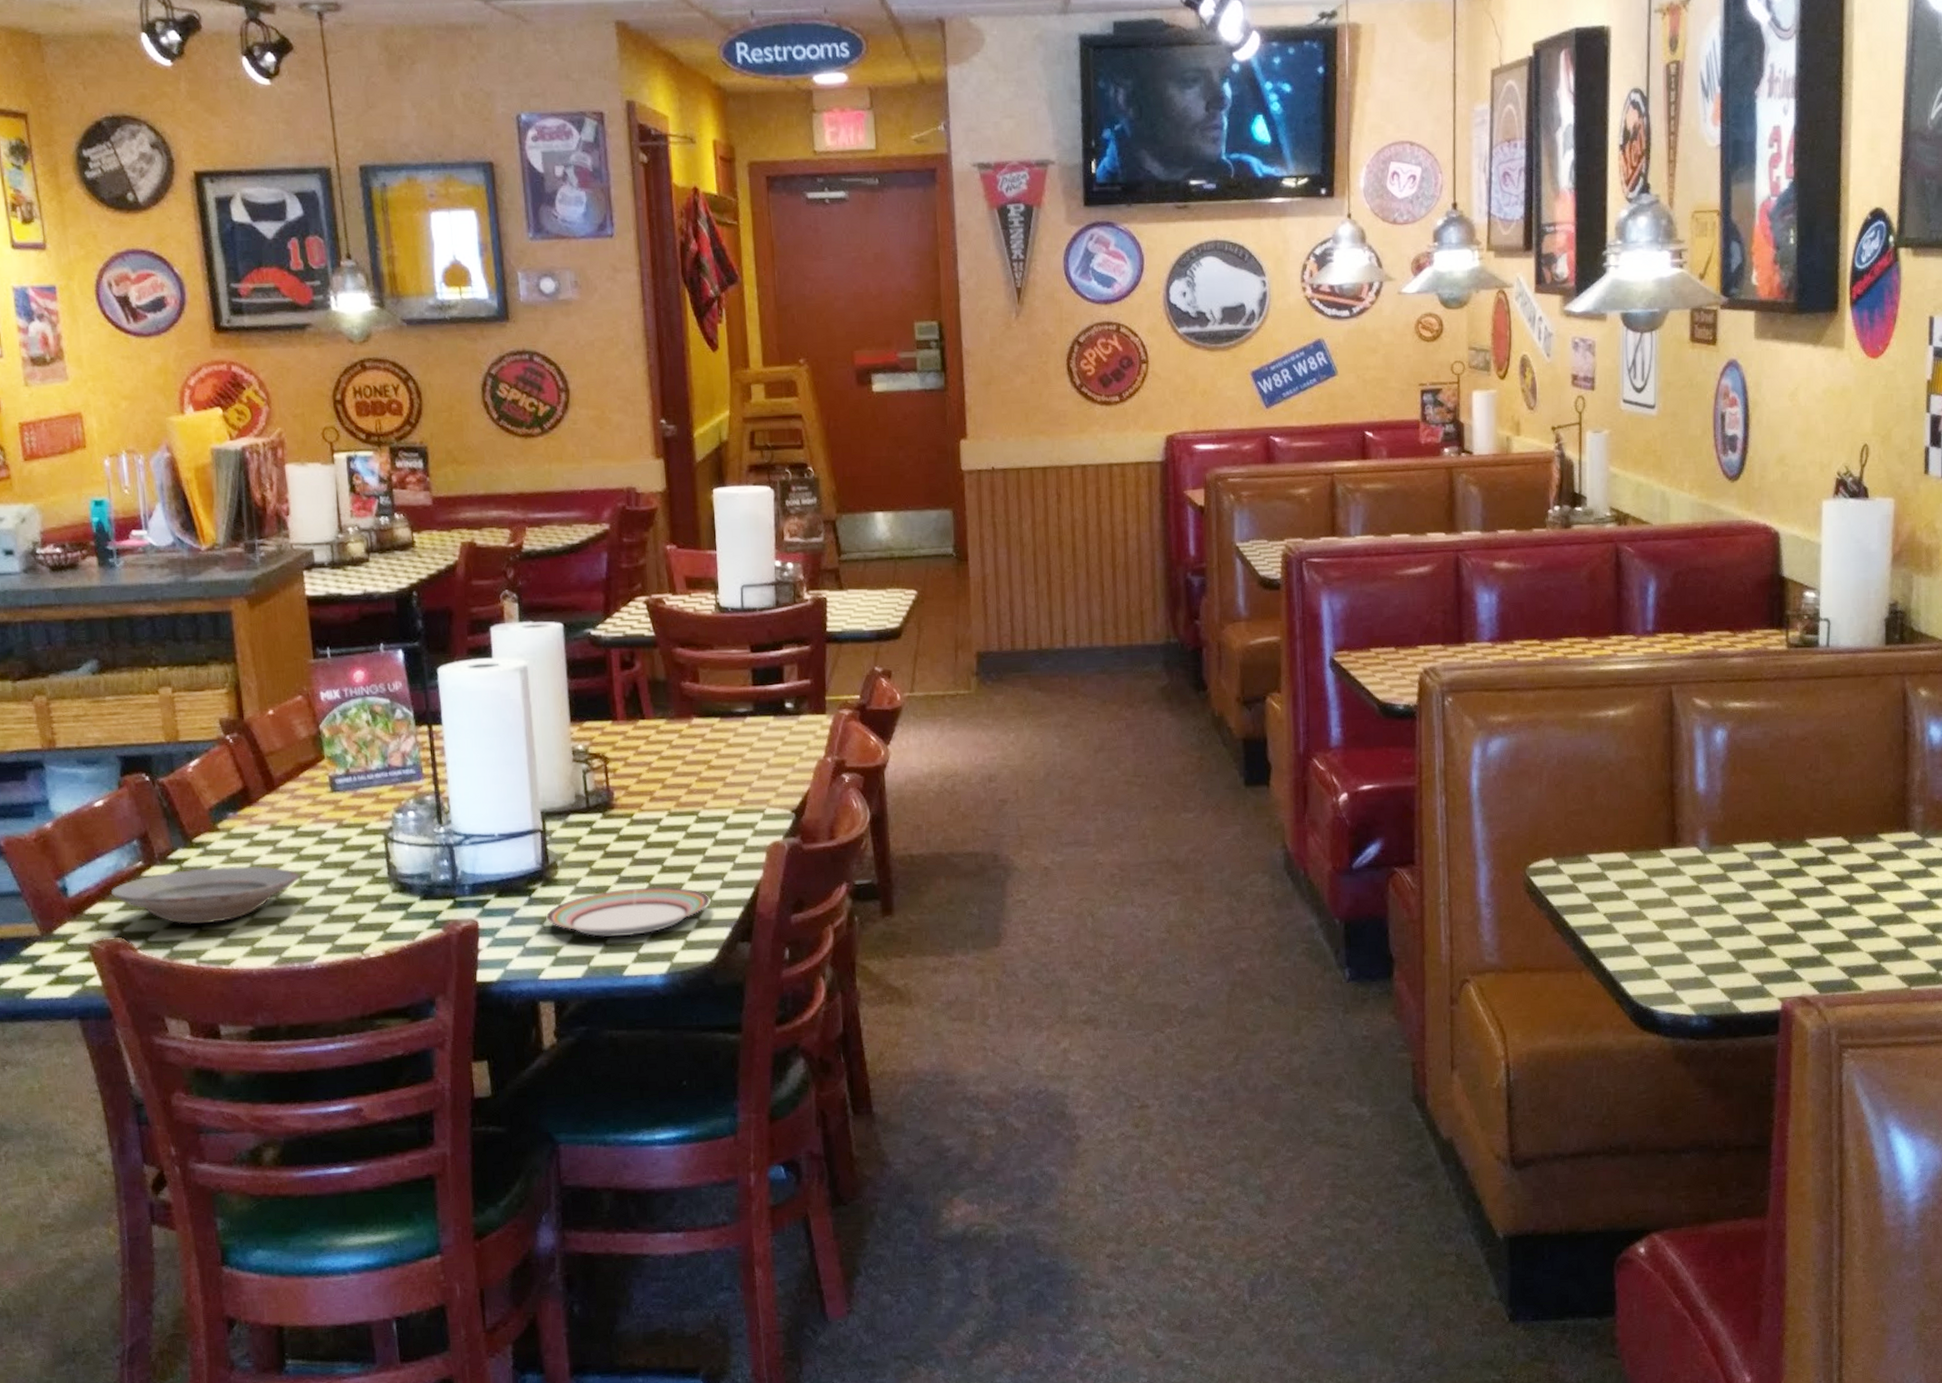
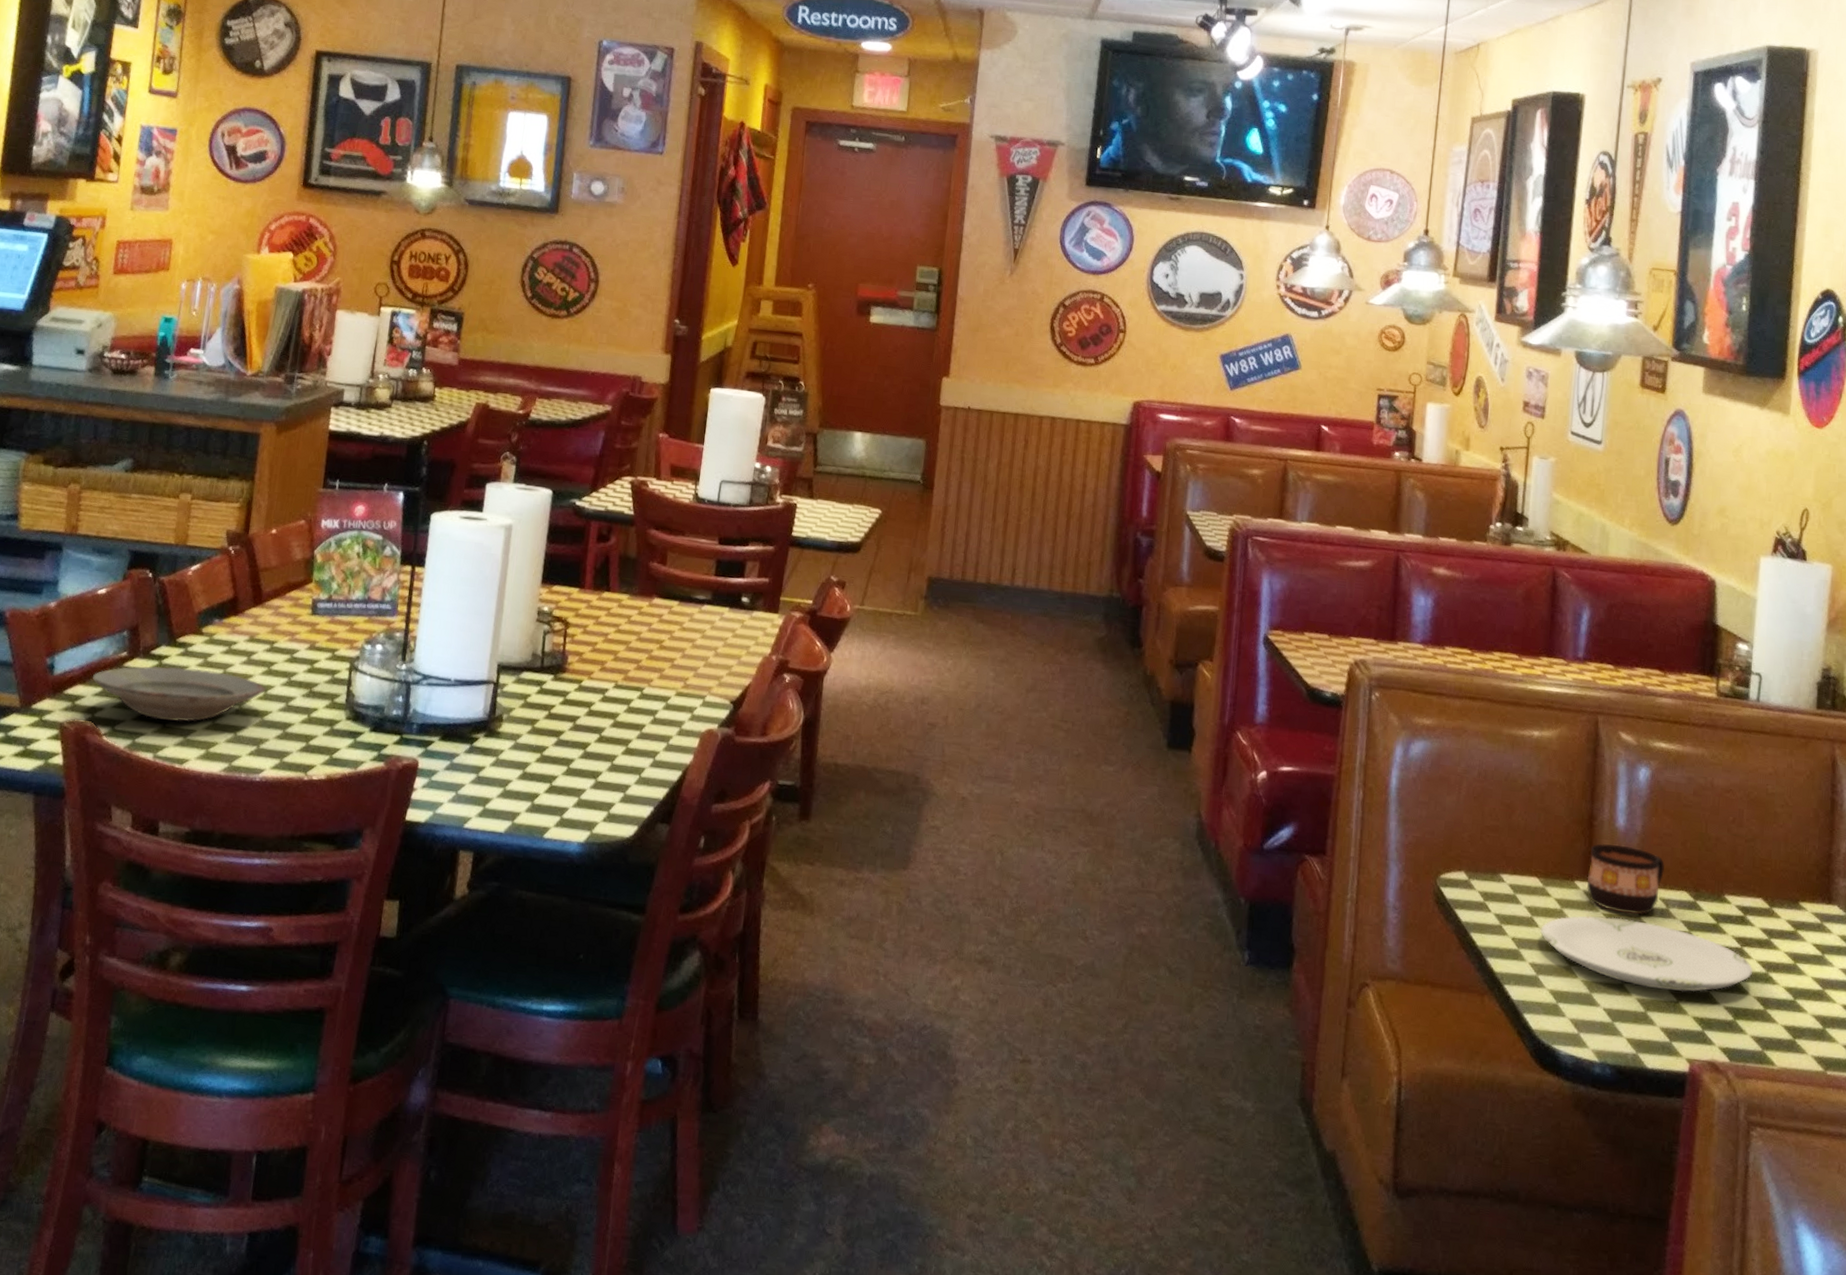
plate: present [546,886,710,937] -> none [482,751,639,800]
plate: none [1631,877,1837,939] -> present [1541,915,1753,992]
cup: none [1672,808,1746,873] -> present [1587,844,1665,914]

